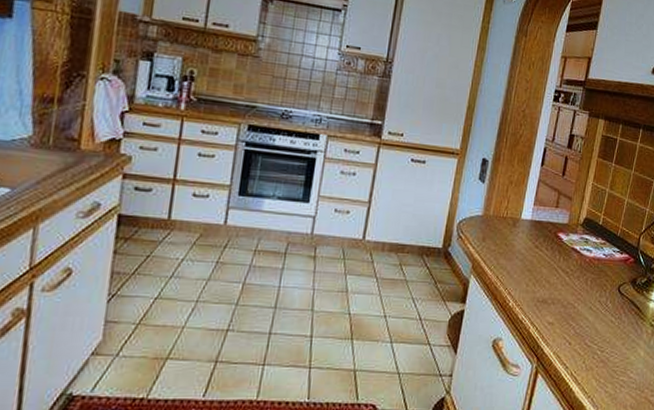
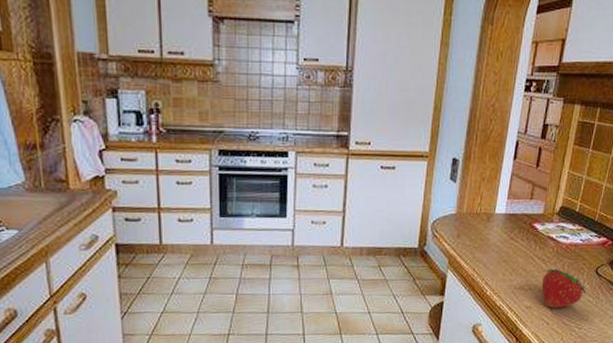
fruit: none [564,282,609,327] -> present [541,268,587,309]

